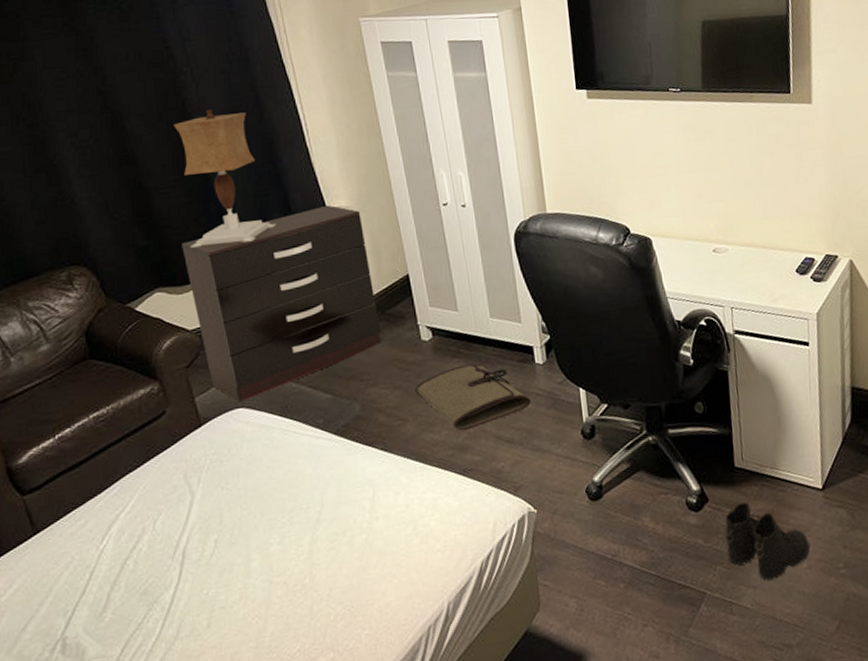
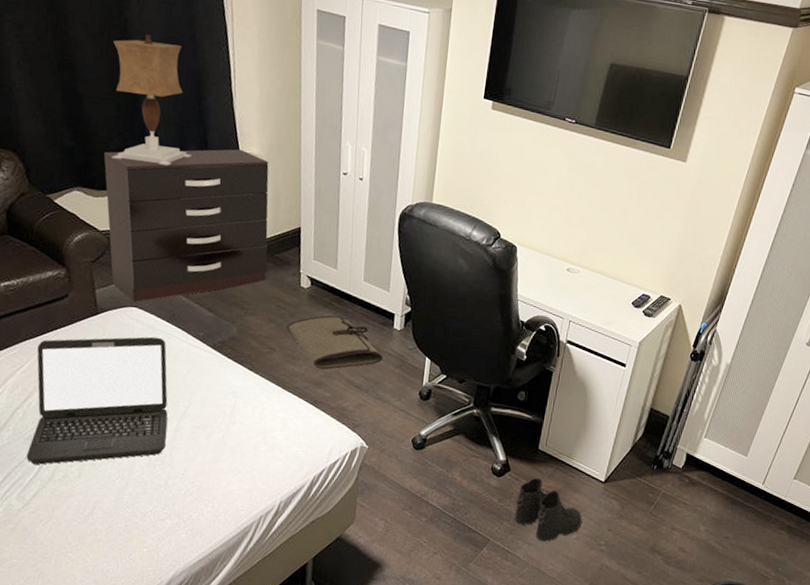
laptop: none [140,436,303,624] -> present [26,336,168,465]

